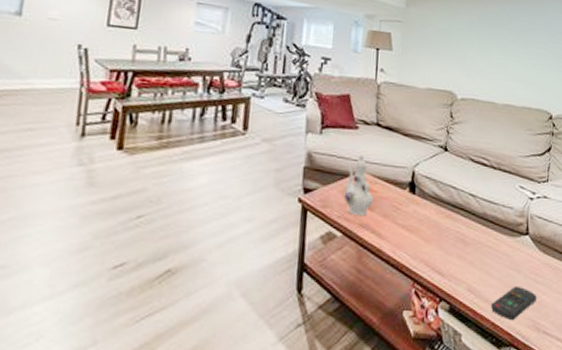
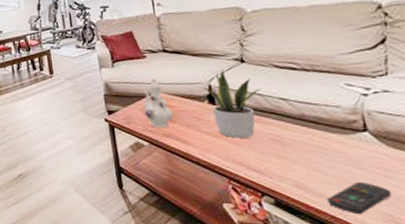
potted plant: none [406,154,457,235] -> present [202,69,262,138]

